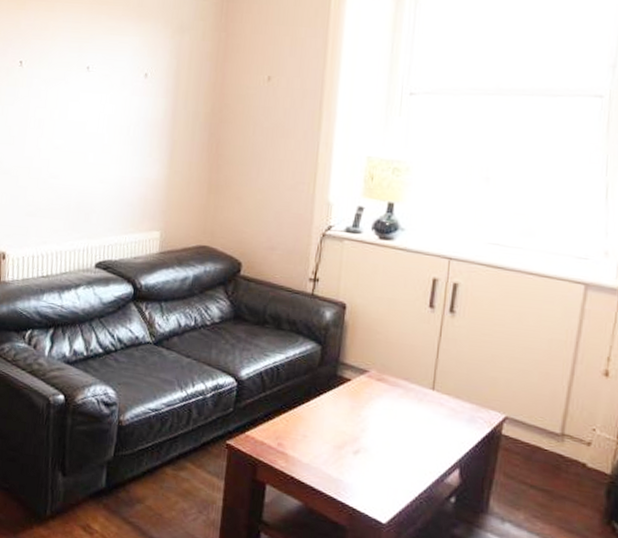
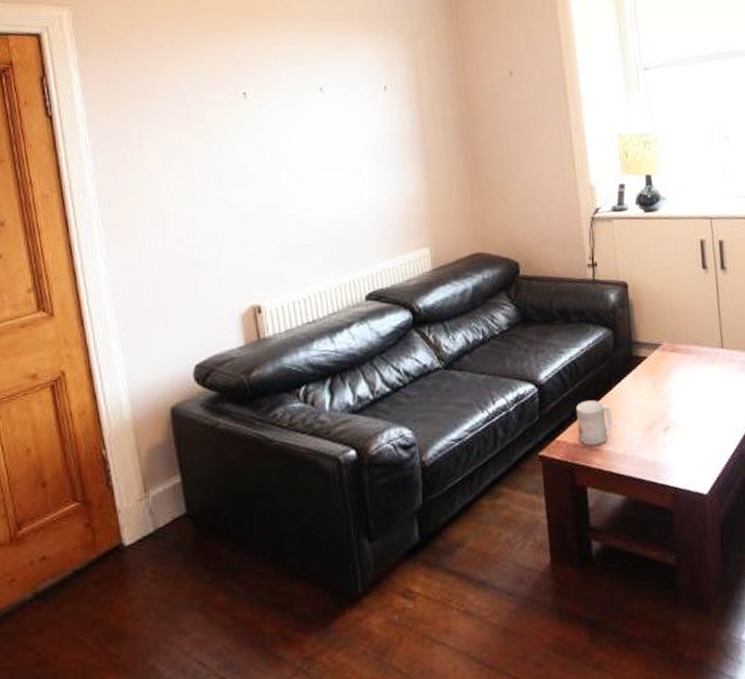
mug: none [268,405,305,450] -> present [575,400,613,446]

